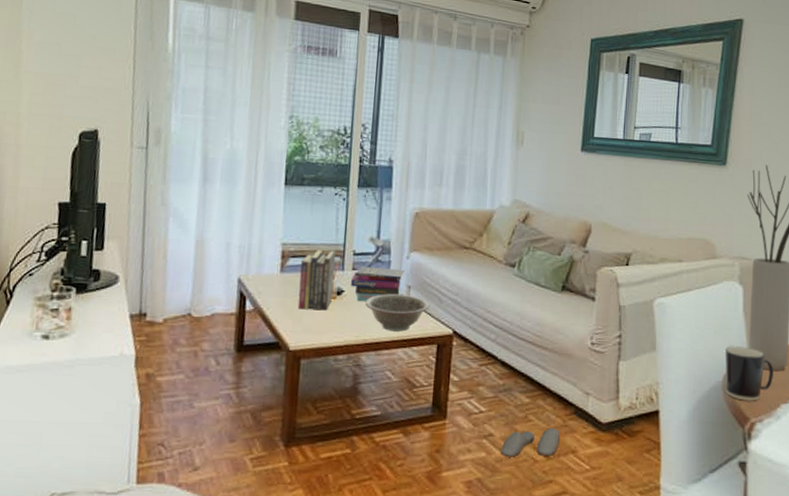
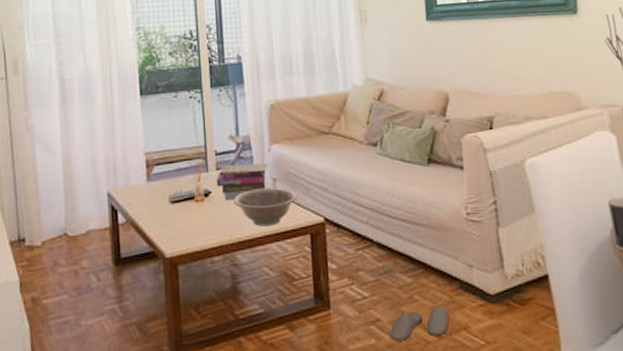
books: present [297,250,336,311] -> none [166,153,201,216]

